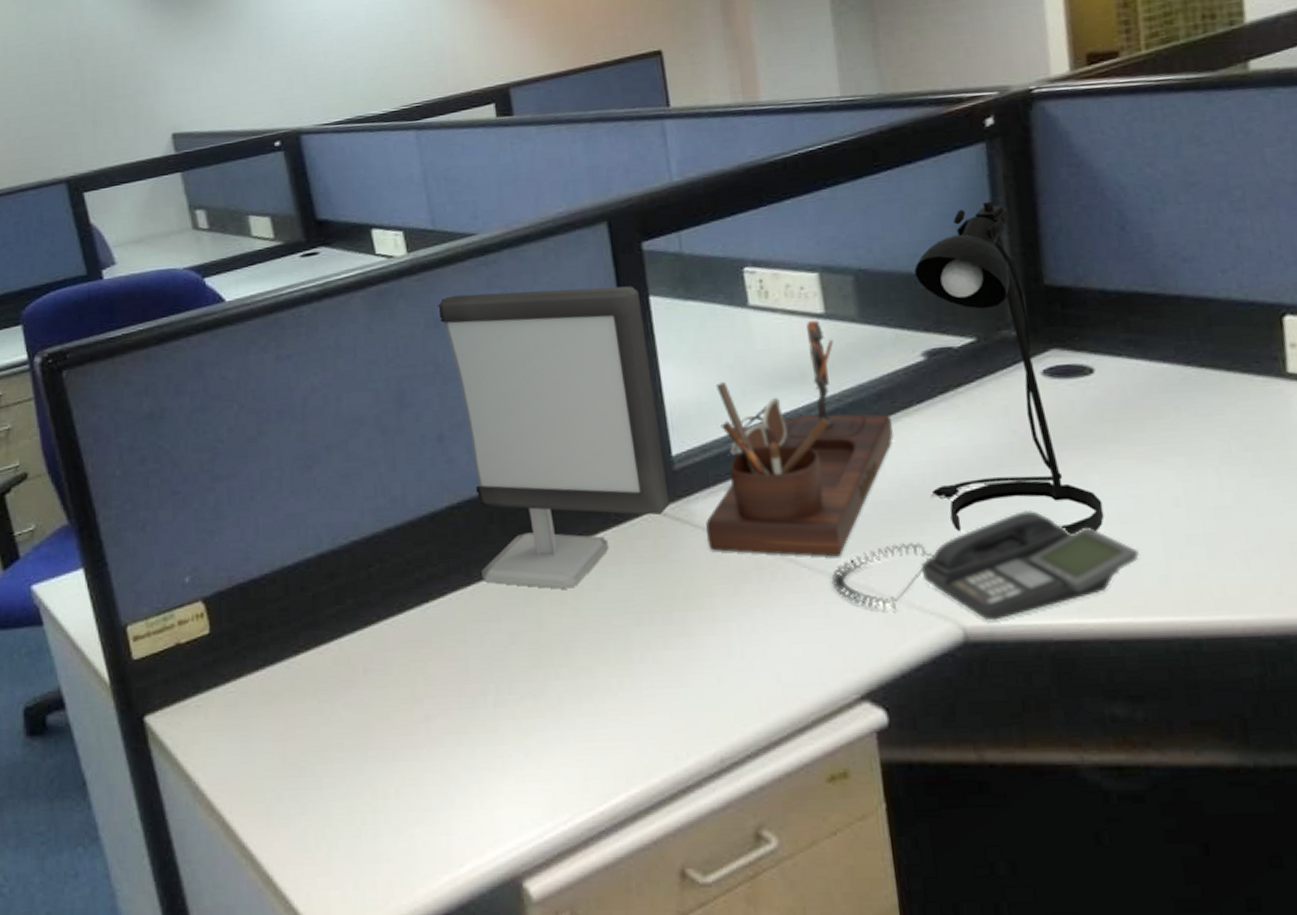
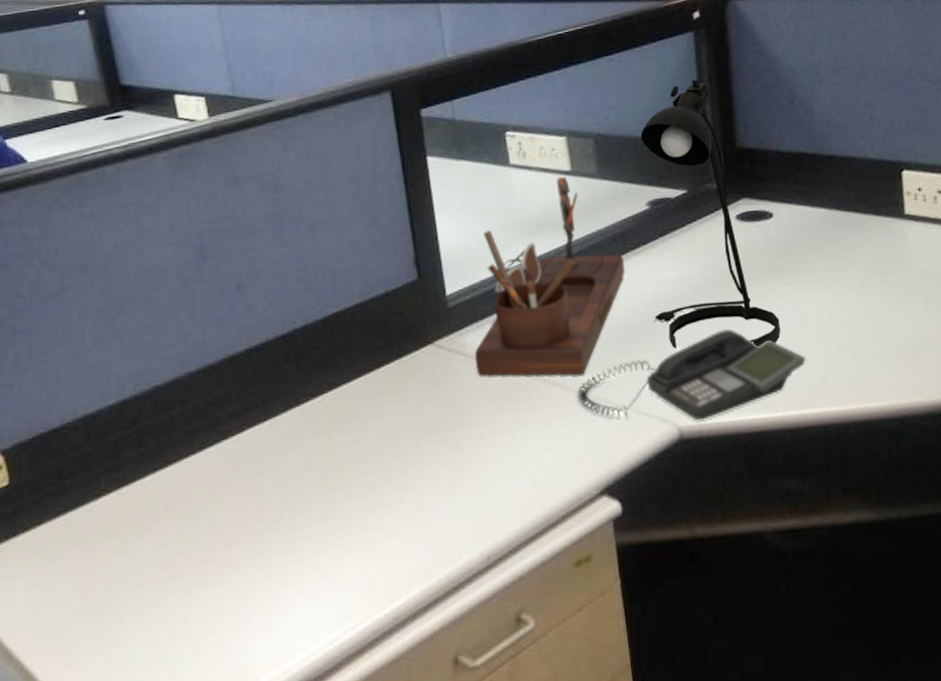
computer monitor: present [438,286,670,589] -> none [237,147,445,419]

